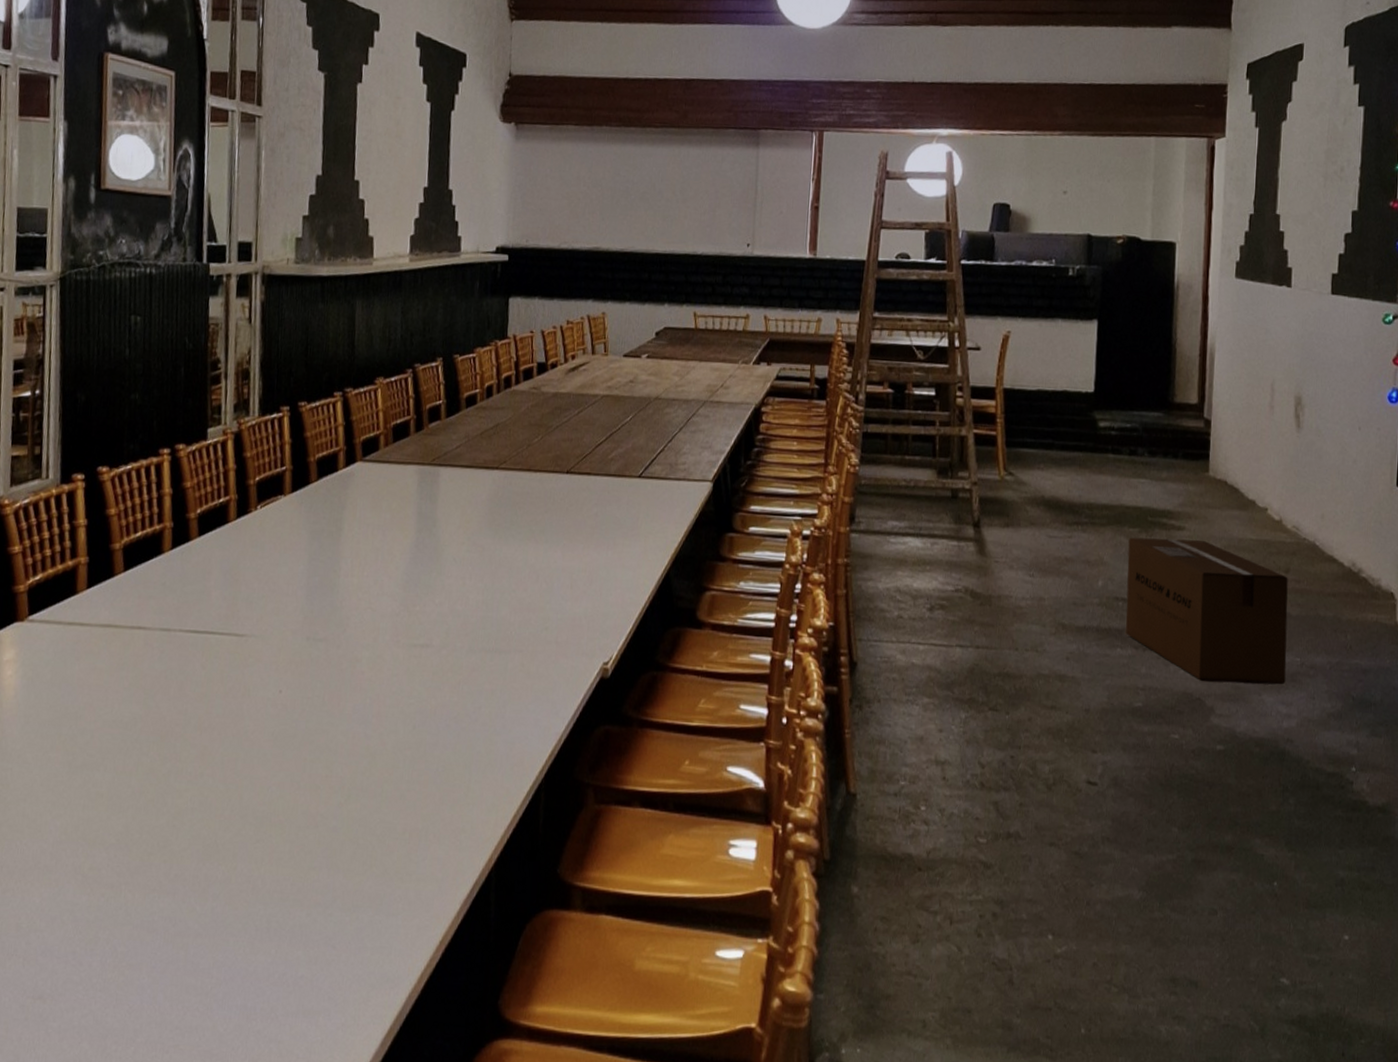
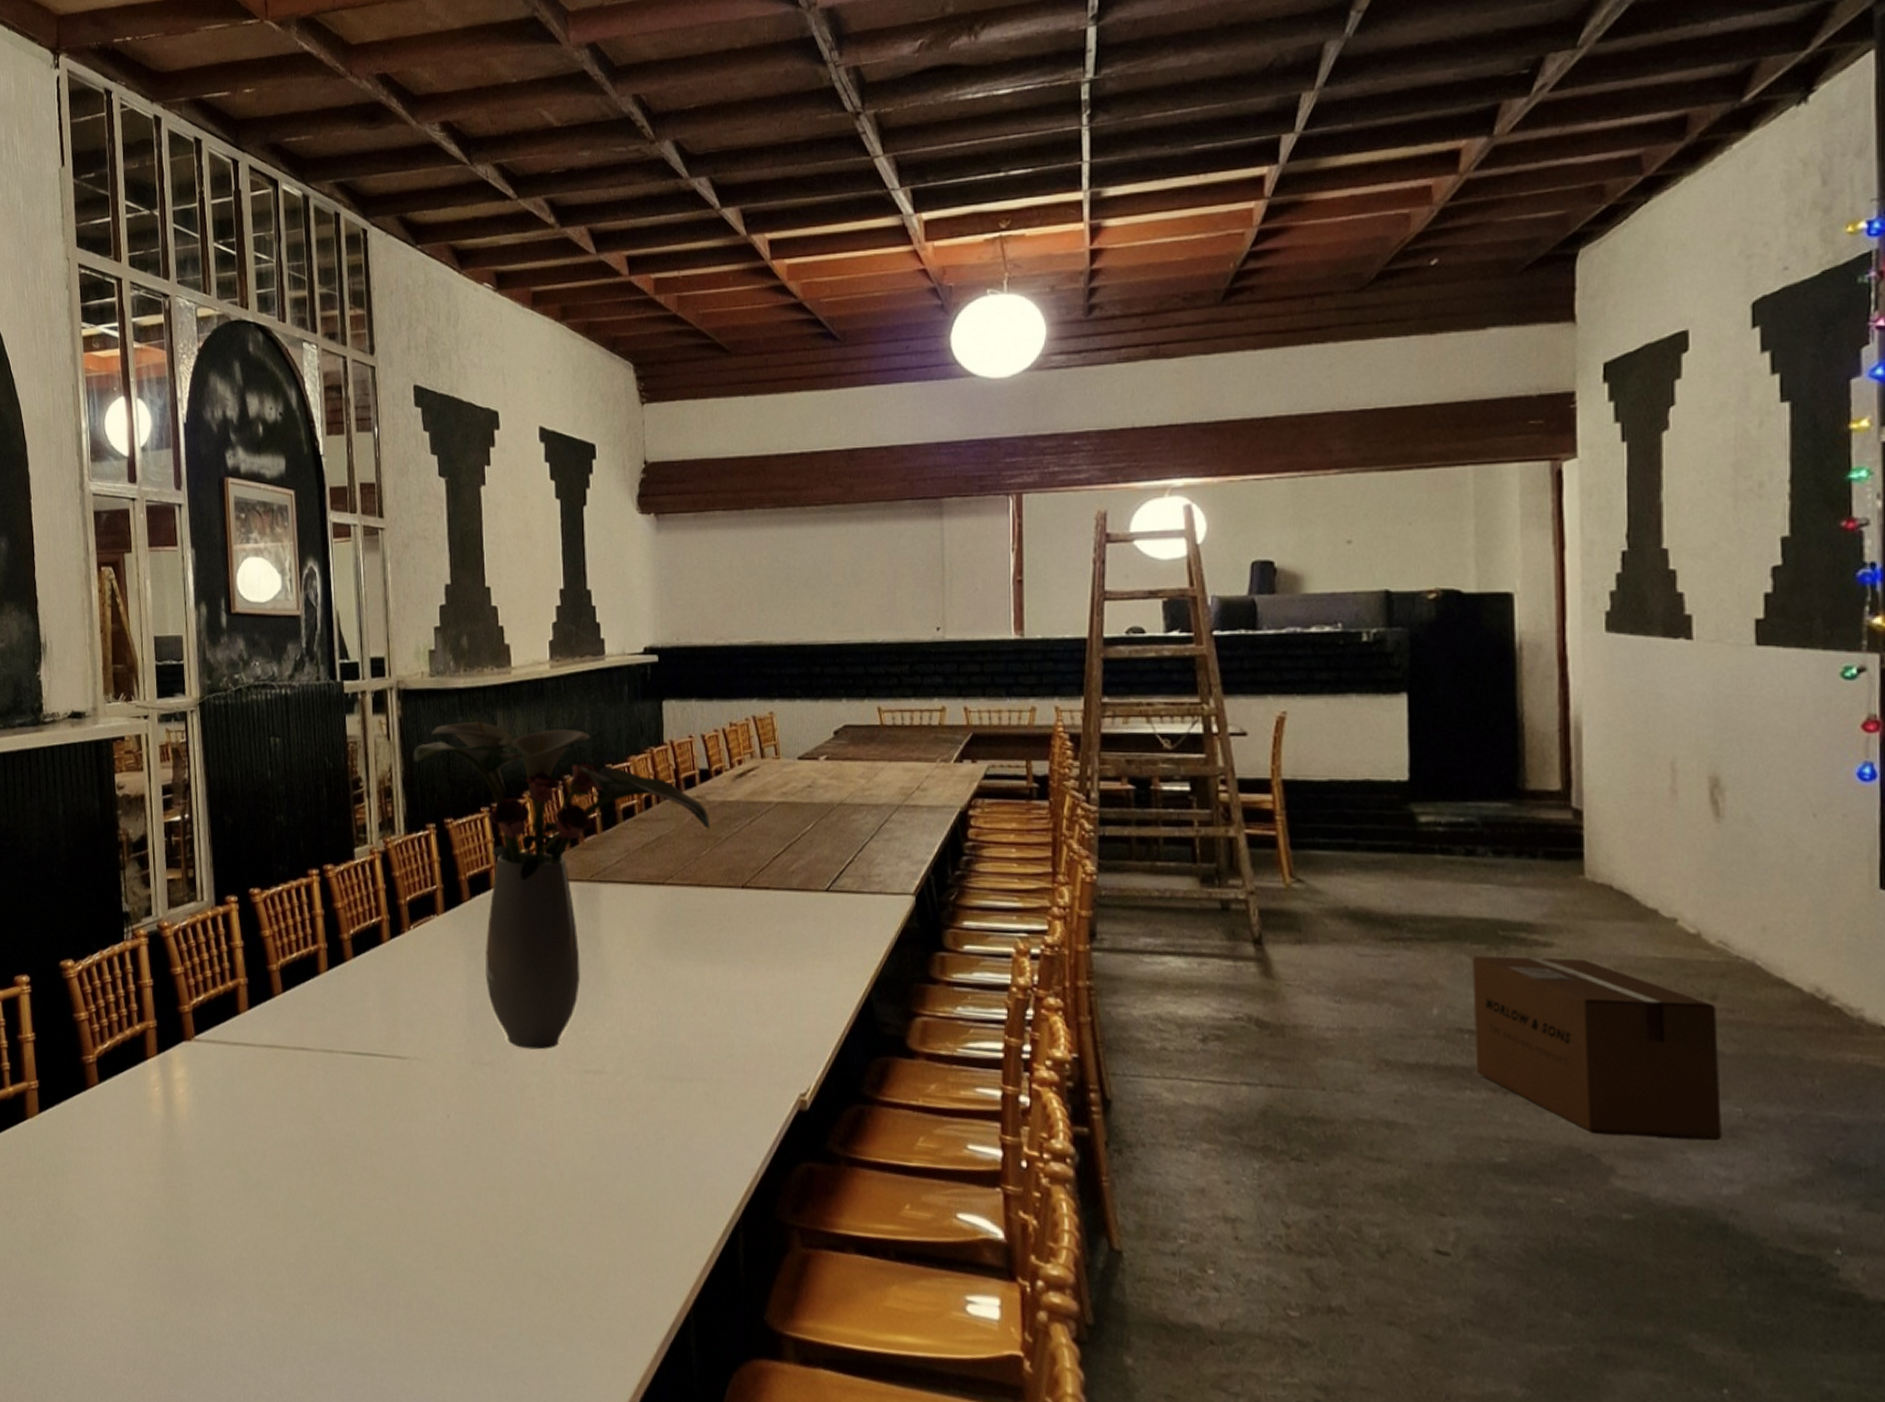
flower arrangement: none [272,308,544,626] -> present [413,720,711,1050]

